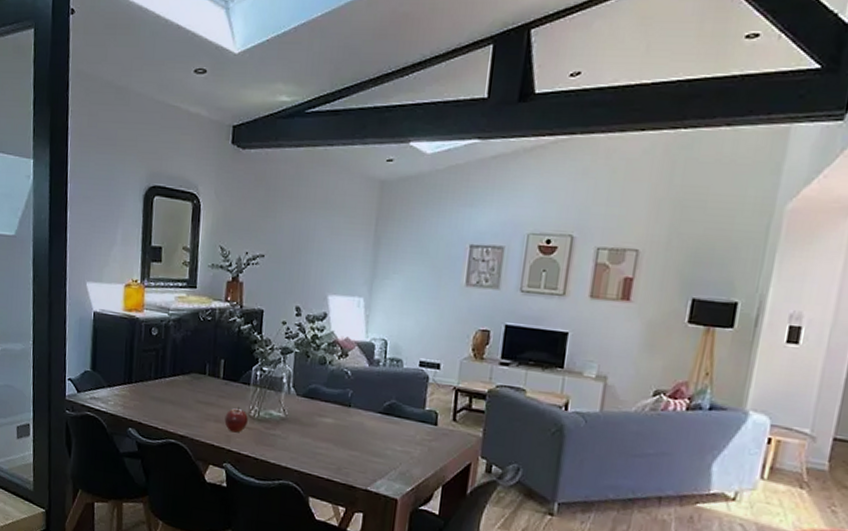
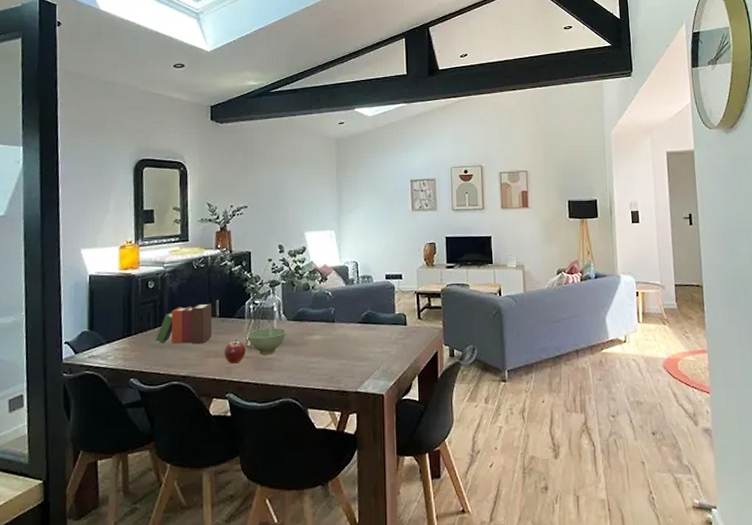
books: none [155,360,216,404] -> present [155,303,213,344]
bowl: none [250,399,295,430] -> present [247,327,287,355]

